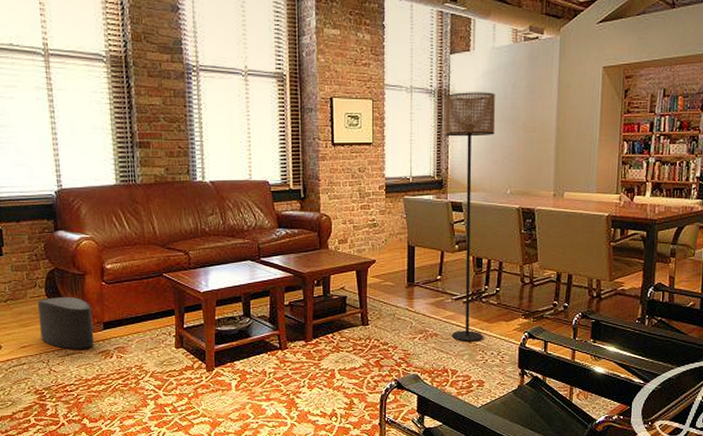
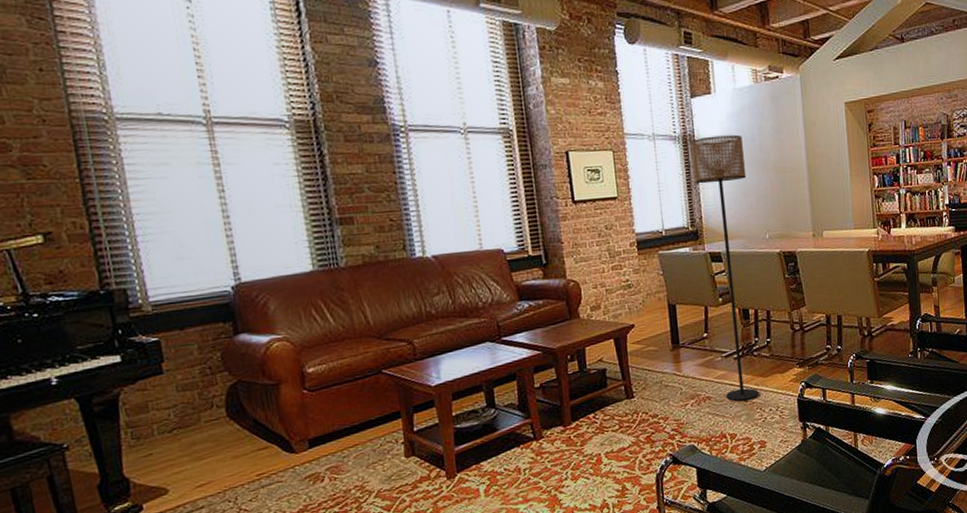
ottoman: present [37,296,94,349] -> none [215,413,298,480]

